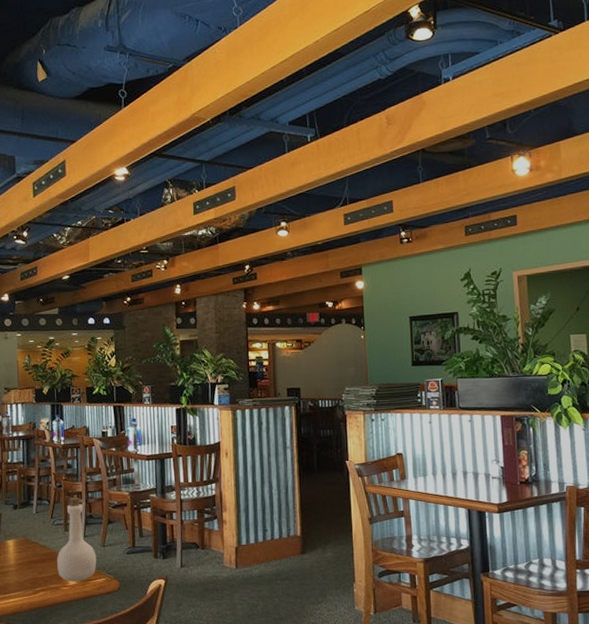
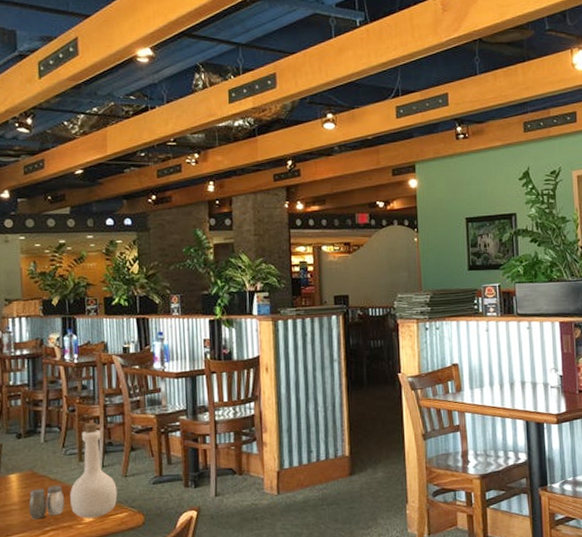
salt and pepper shaker: none [23,551,52,581] -> present [28,485,64,520]

